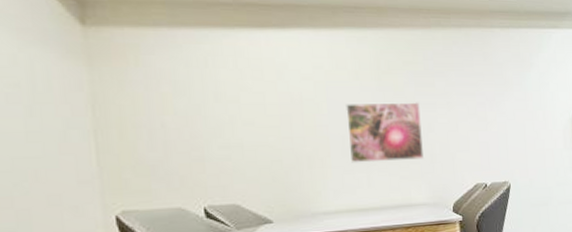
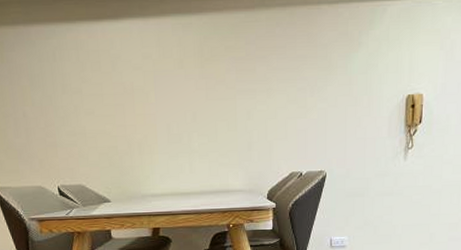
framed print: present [344,102,424,163] -> none [170,89,241,150]

